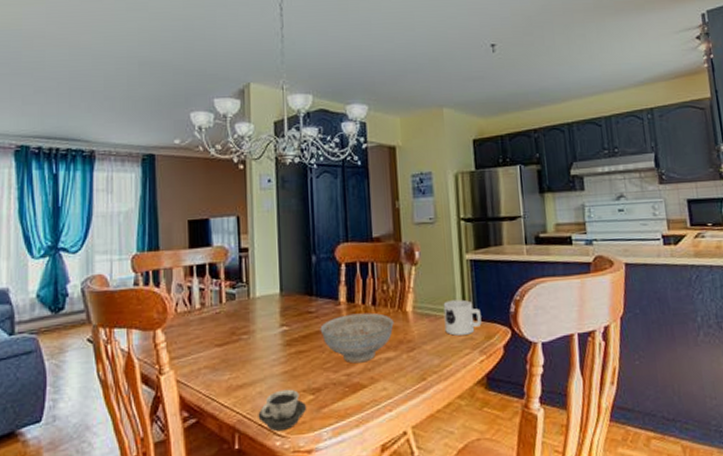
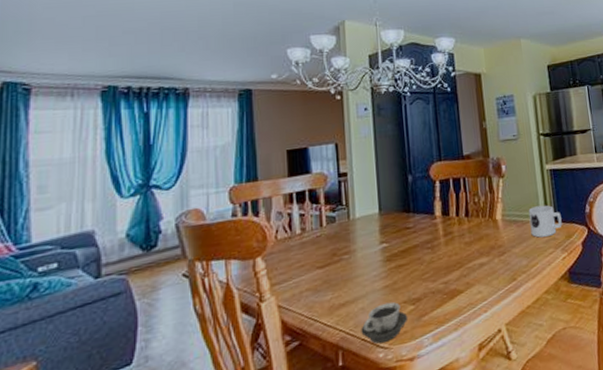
decorative bowl: present [320,312,394,364] -> none [418,223,486,272]

